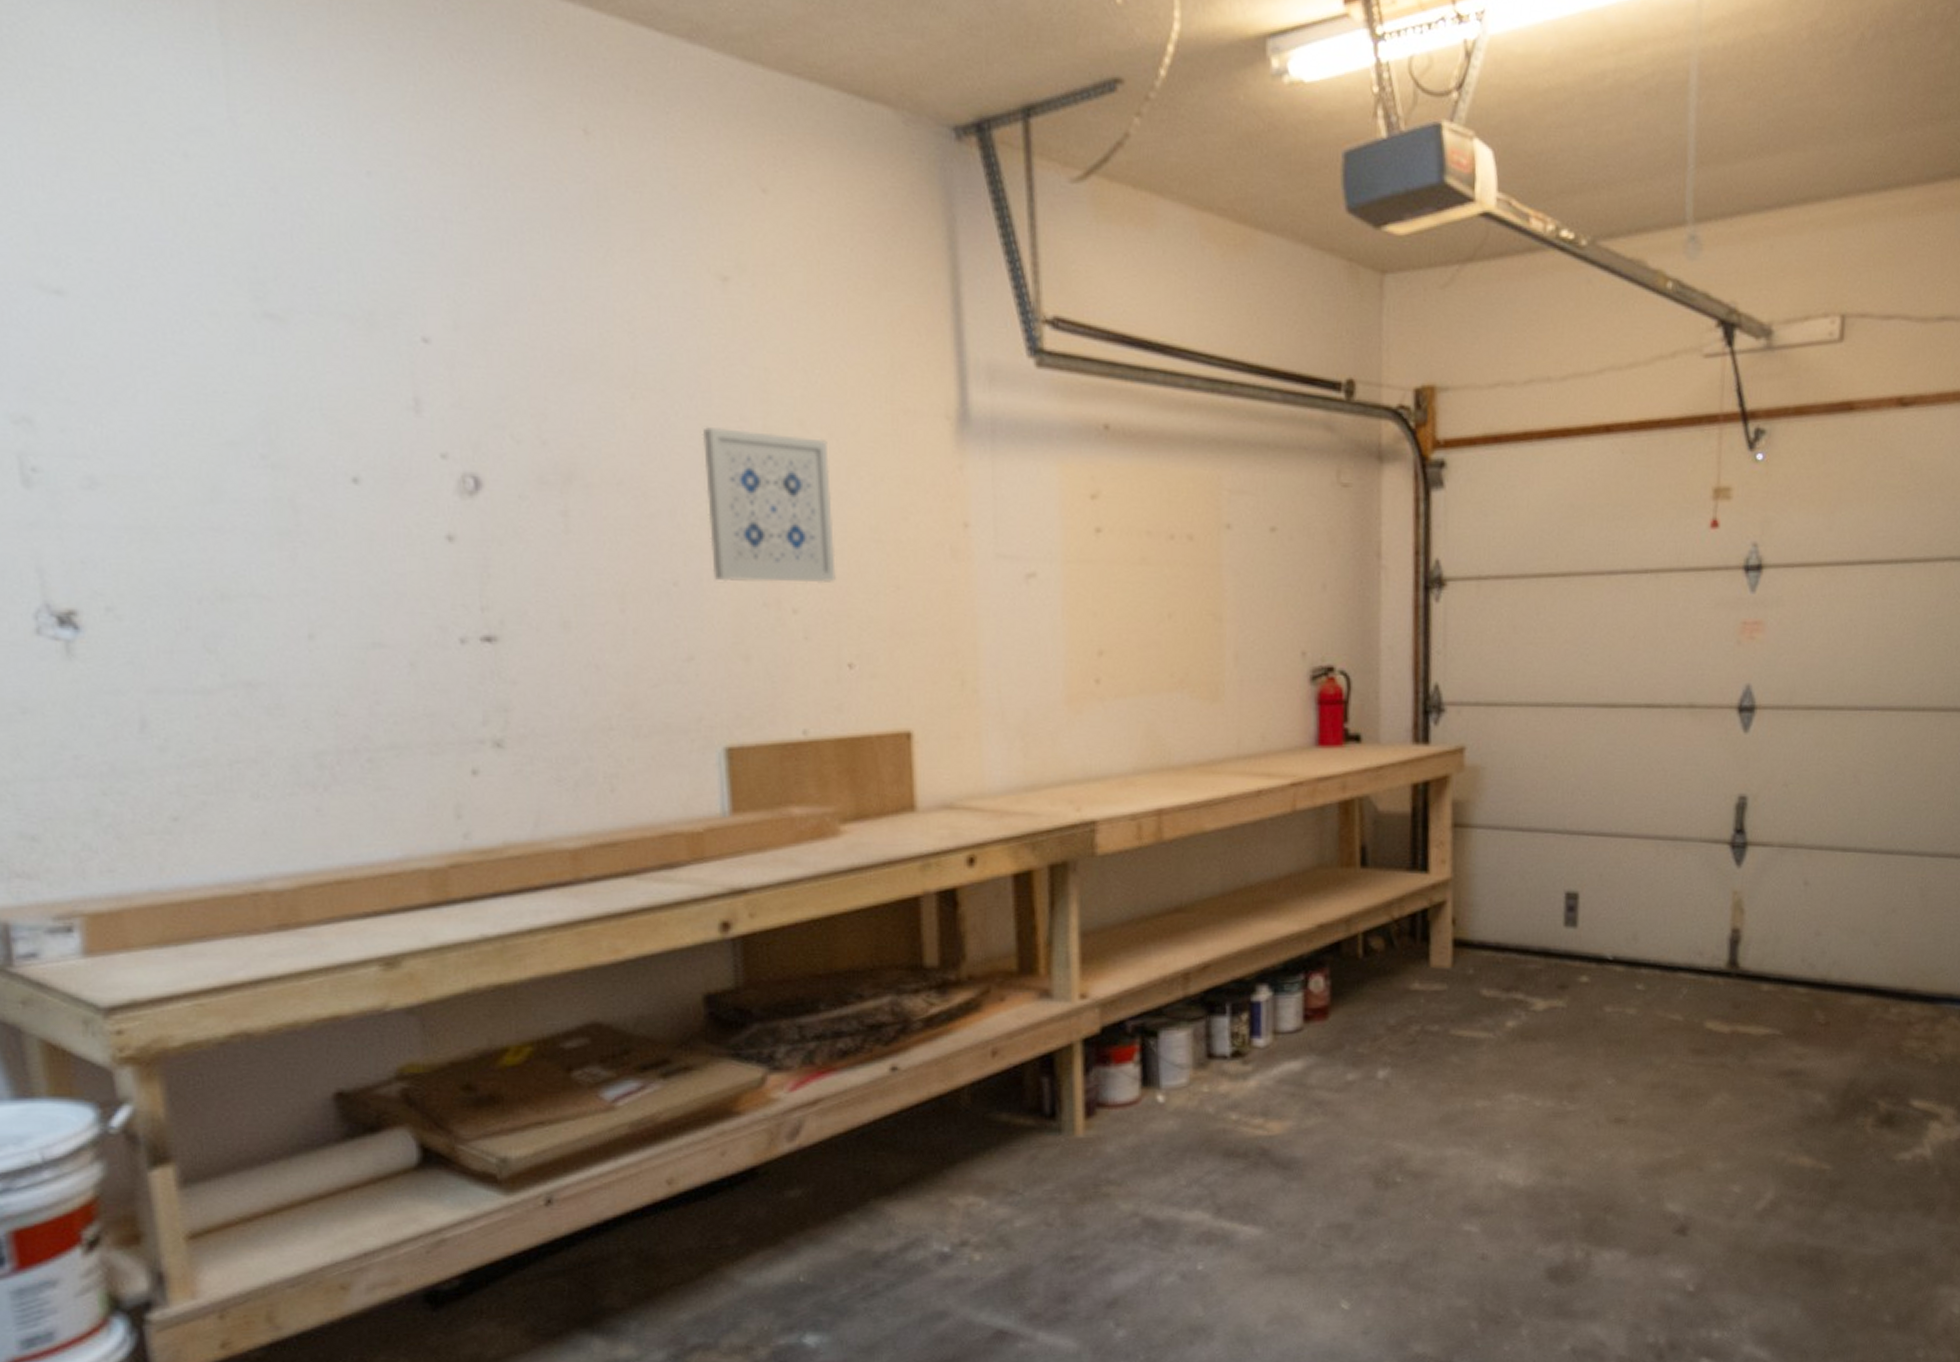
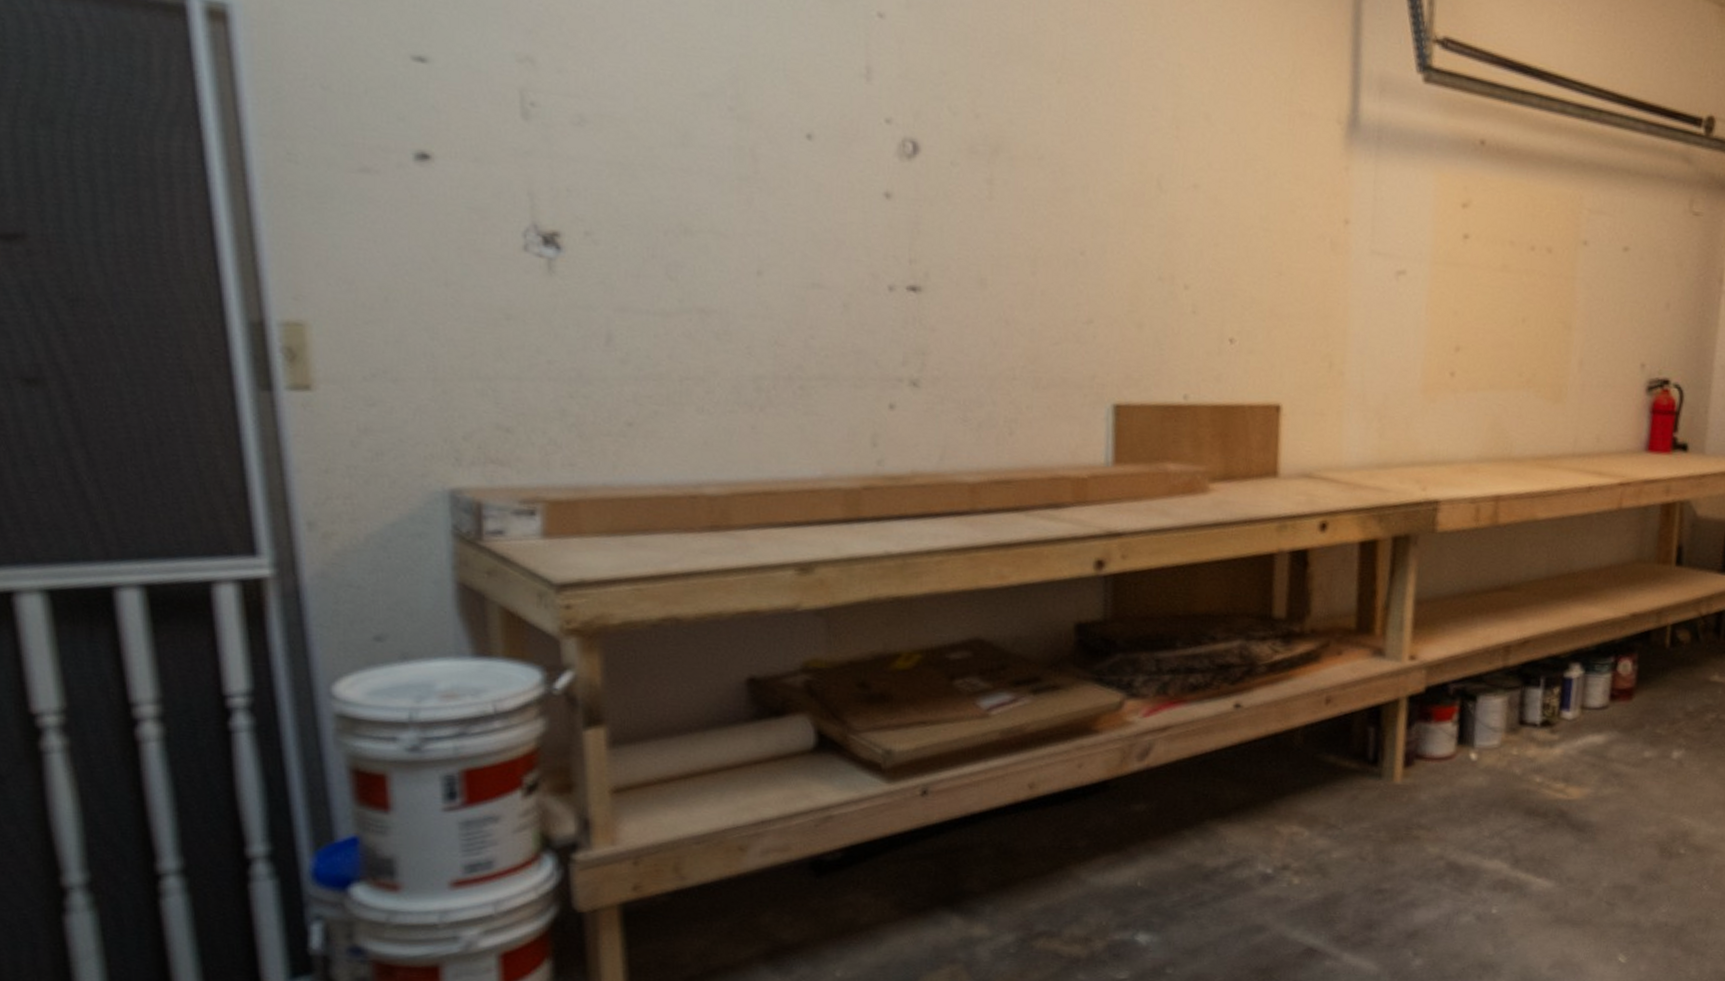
wall art: present [702,427,836,584] -> none [1116,114,1229,264]

